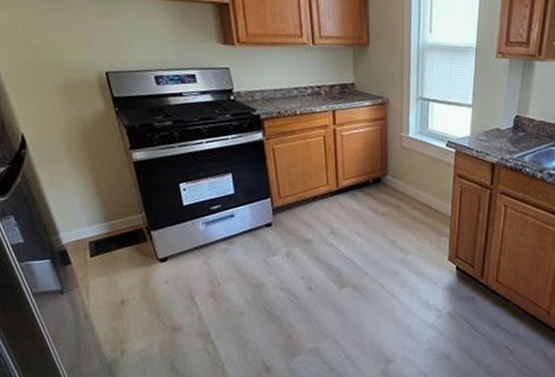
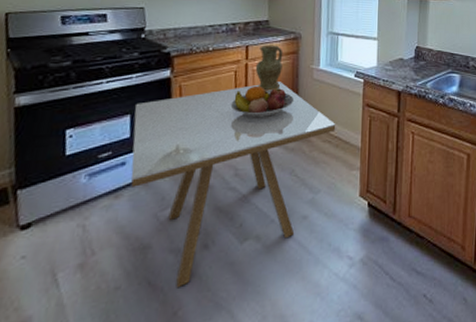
dining table: none [235,148,426,318] -> present [131,82,336,288]
fruit bowl: none [322,151,384,183] -> present [230,85,295,118]
vase: none [343,109,371,157] -> present [255,44,283,91]

